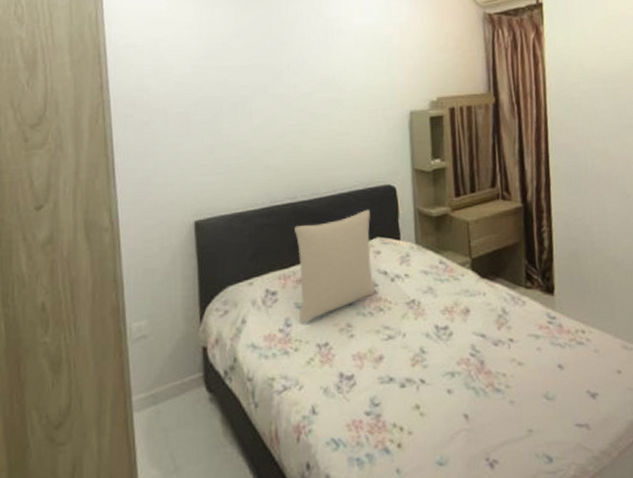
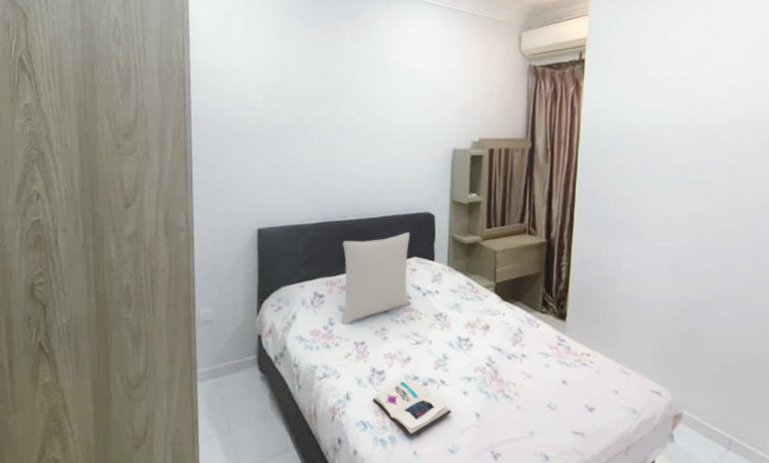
book: none [343,380,436,452] -> present [373,377,452,437]

